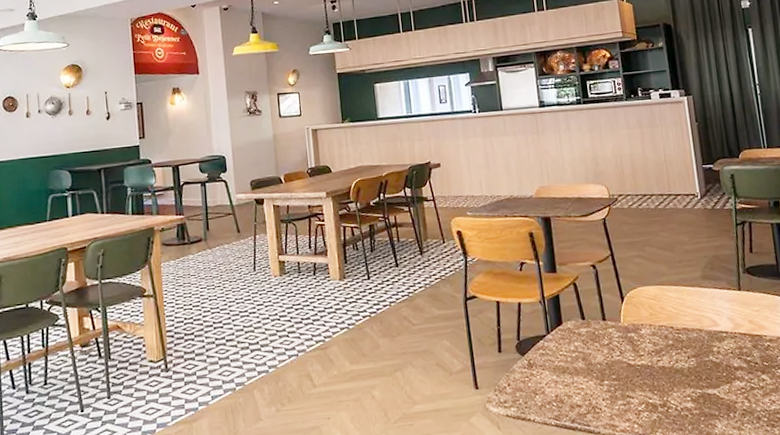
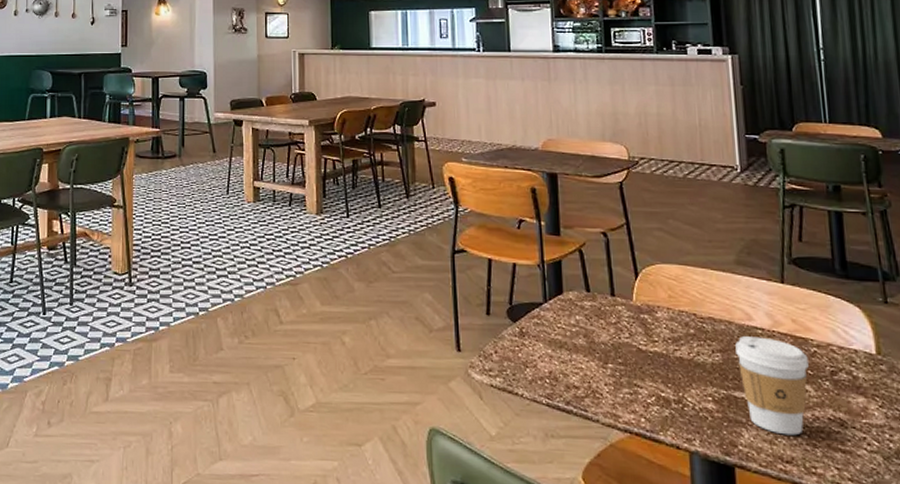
coffee cup: none [706,339,765,421] -> present [735,336,809,436]

